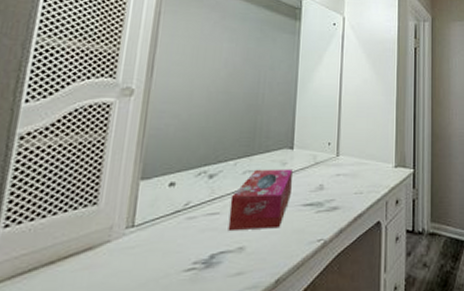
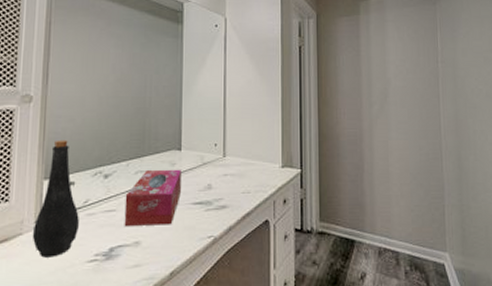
bottle: none [121,136,178,268] -> present [32,140,79,258]

